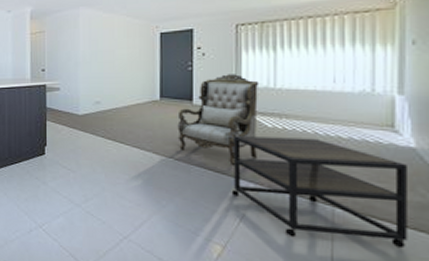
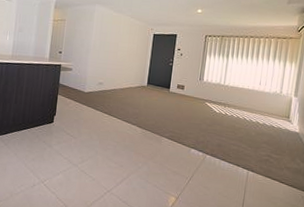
armchair: present [177,74,260,166] -> none [156,71,215,139]
side table: present [231,136,407,249] -> none [187,117,293,199]

